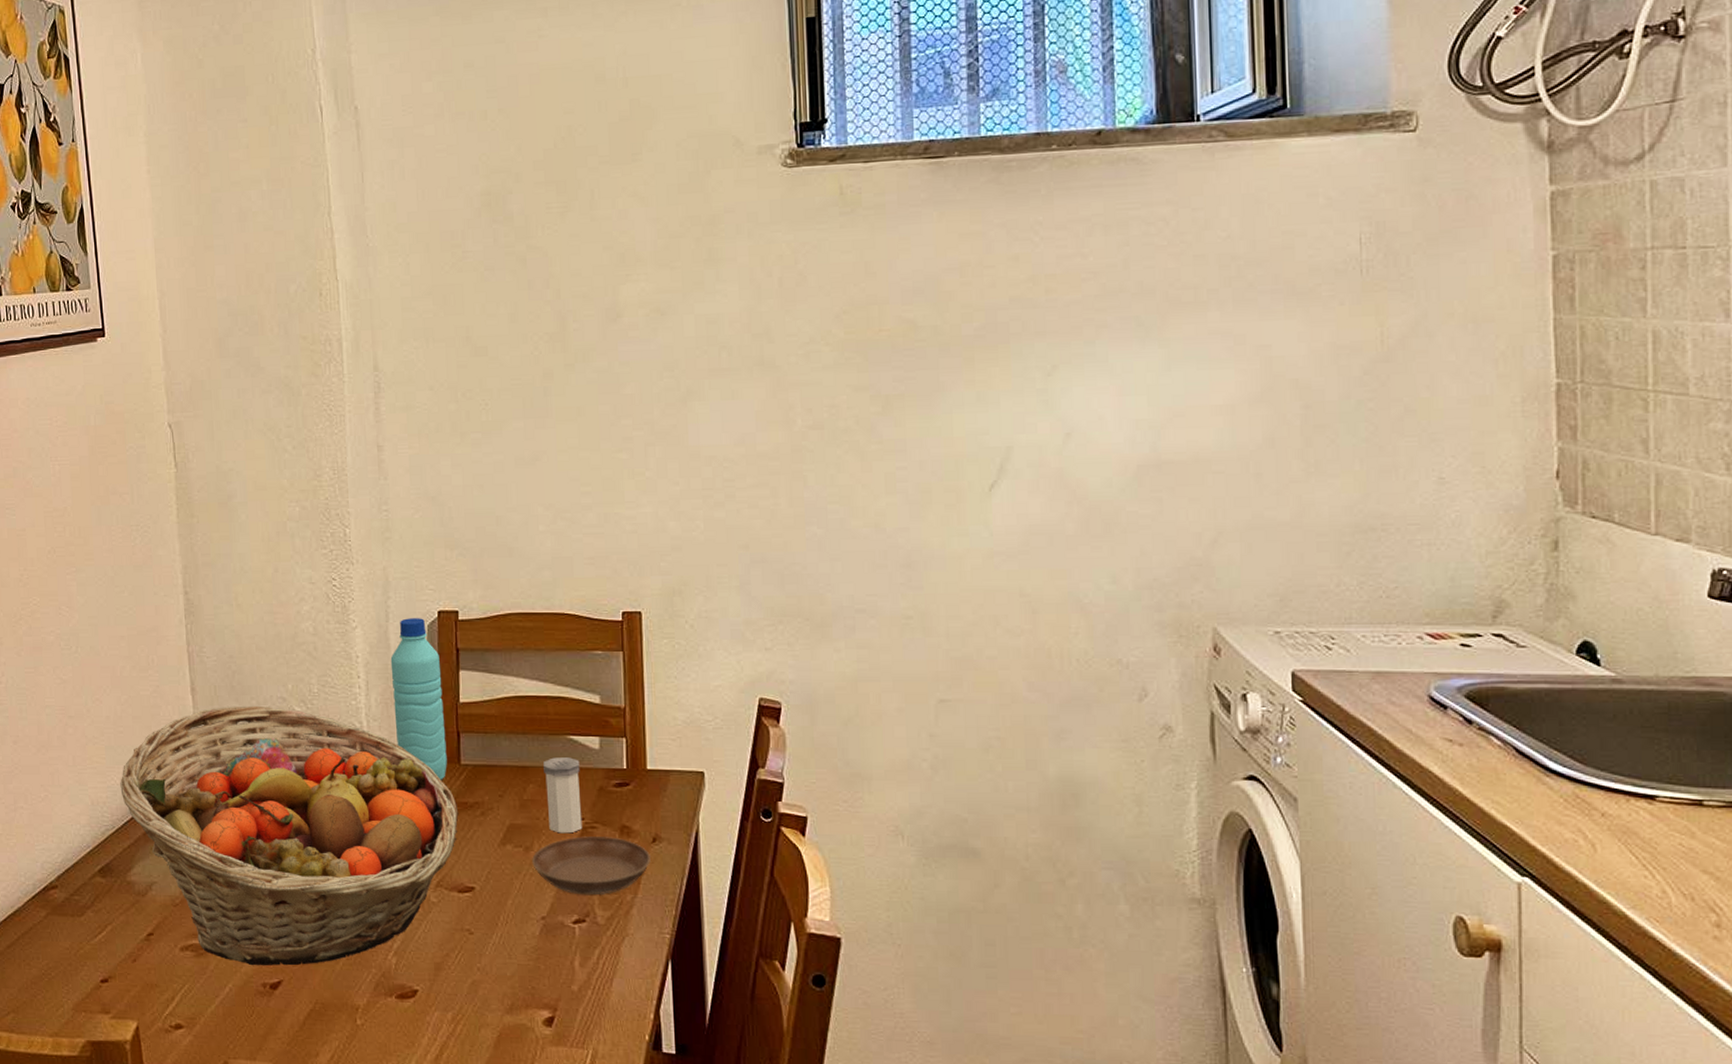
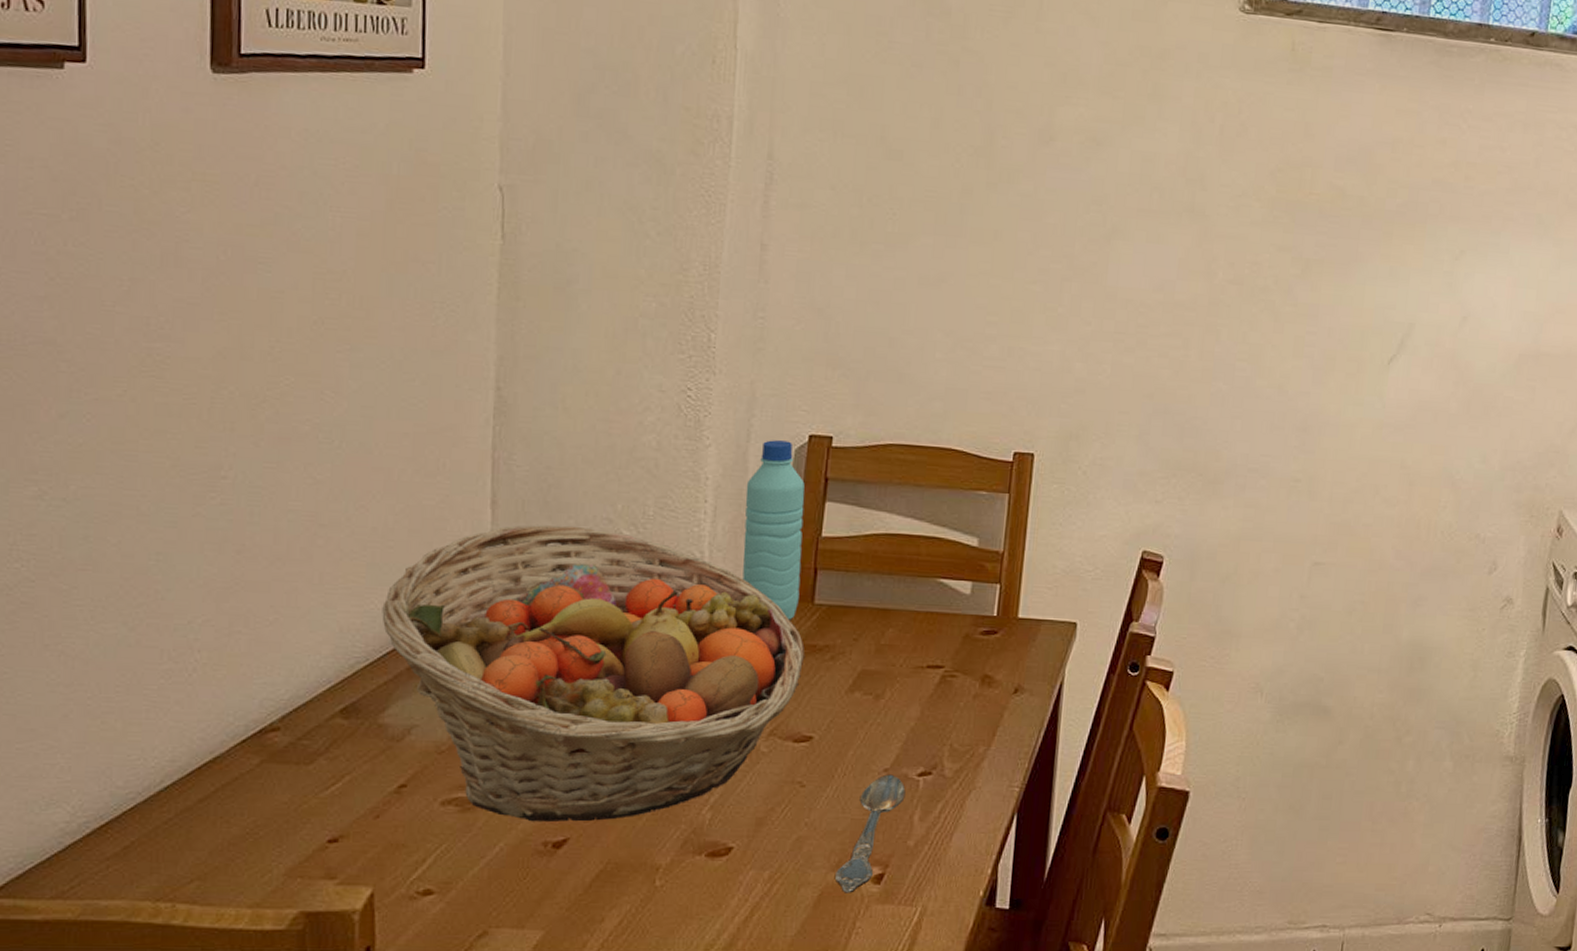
spoon: none [510,922,564,1035] -> present [835,774,906,893]
saucer: present [532,836,652,896] -> none [881,685,1011,747]
salt shaker: present [543,757,583,834] -> none [905,601,947,682]

